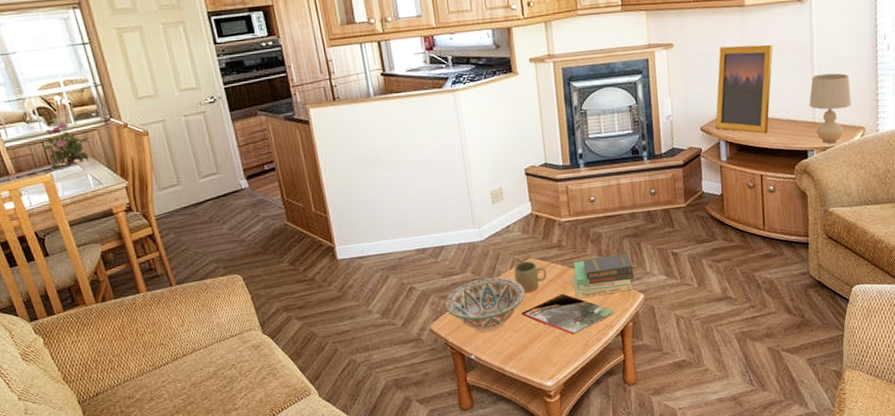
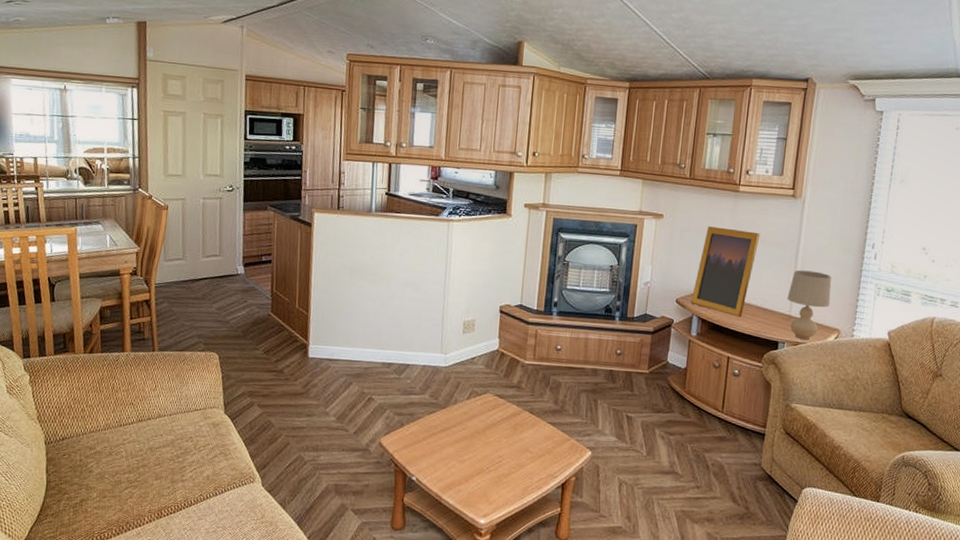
flower bouquet: present [42,121,89,170] -> none [74,183,115,225]
decorative bowl: present [445,277,526,333] -> none [398,403,478,458]
mug: present [514,261,547,293] -> none [469,395,502,427]
magazine: present [522,293,615,335] -> none [469,434,560,478]
books: present [571,253,634,299] -> none [523,404,586,446]

